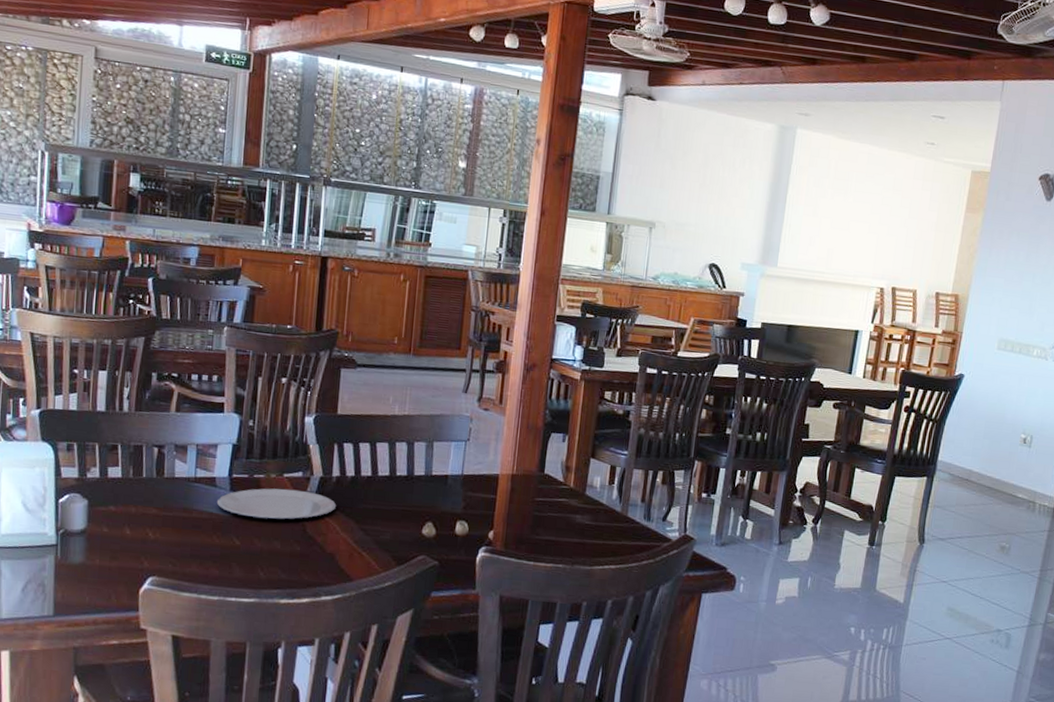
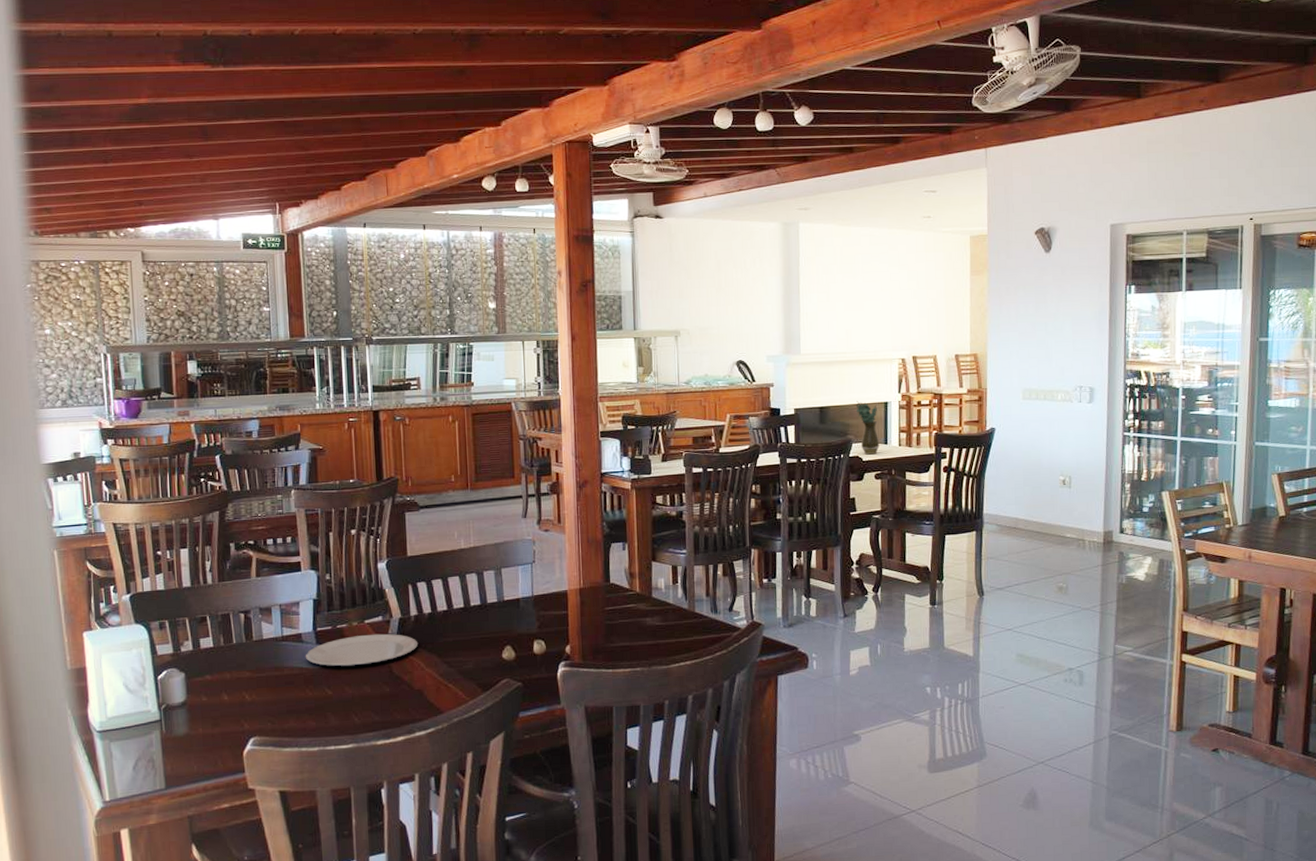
vase: none [824,324,847,383] -> present [856,400,880,455]

